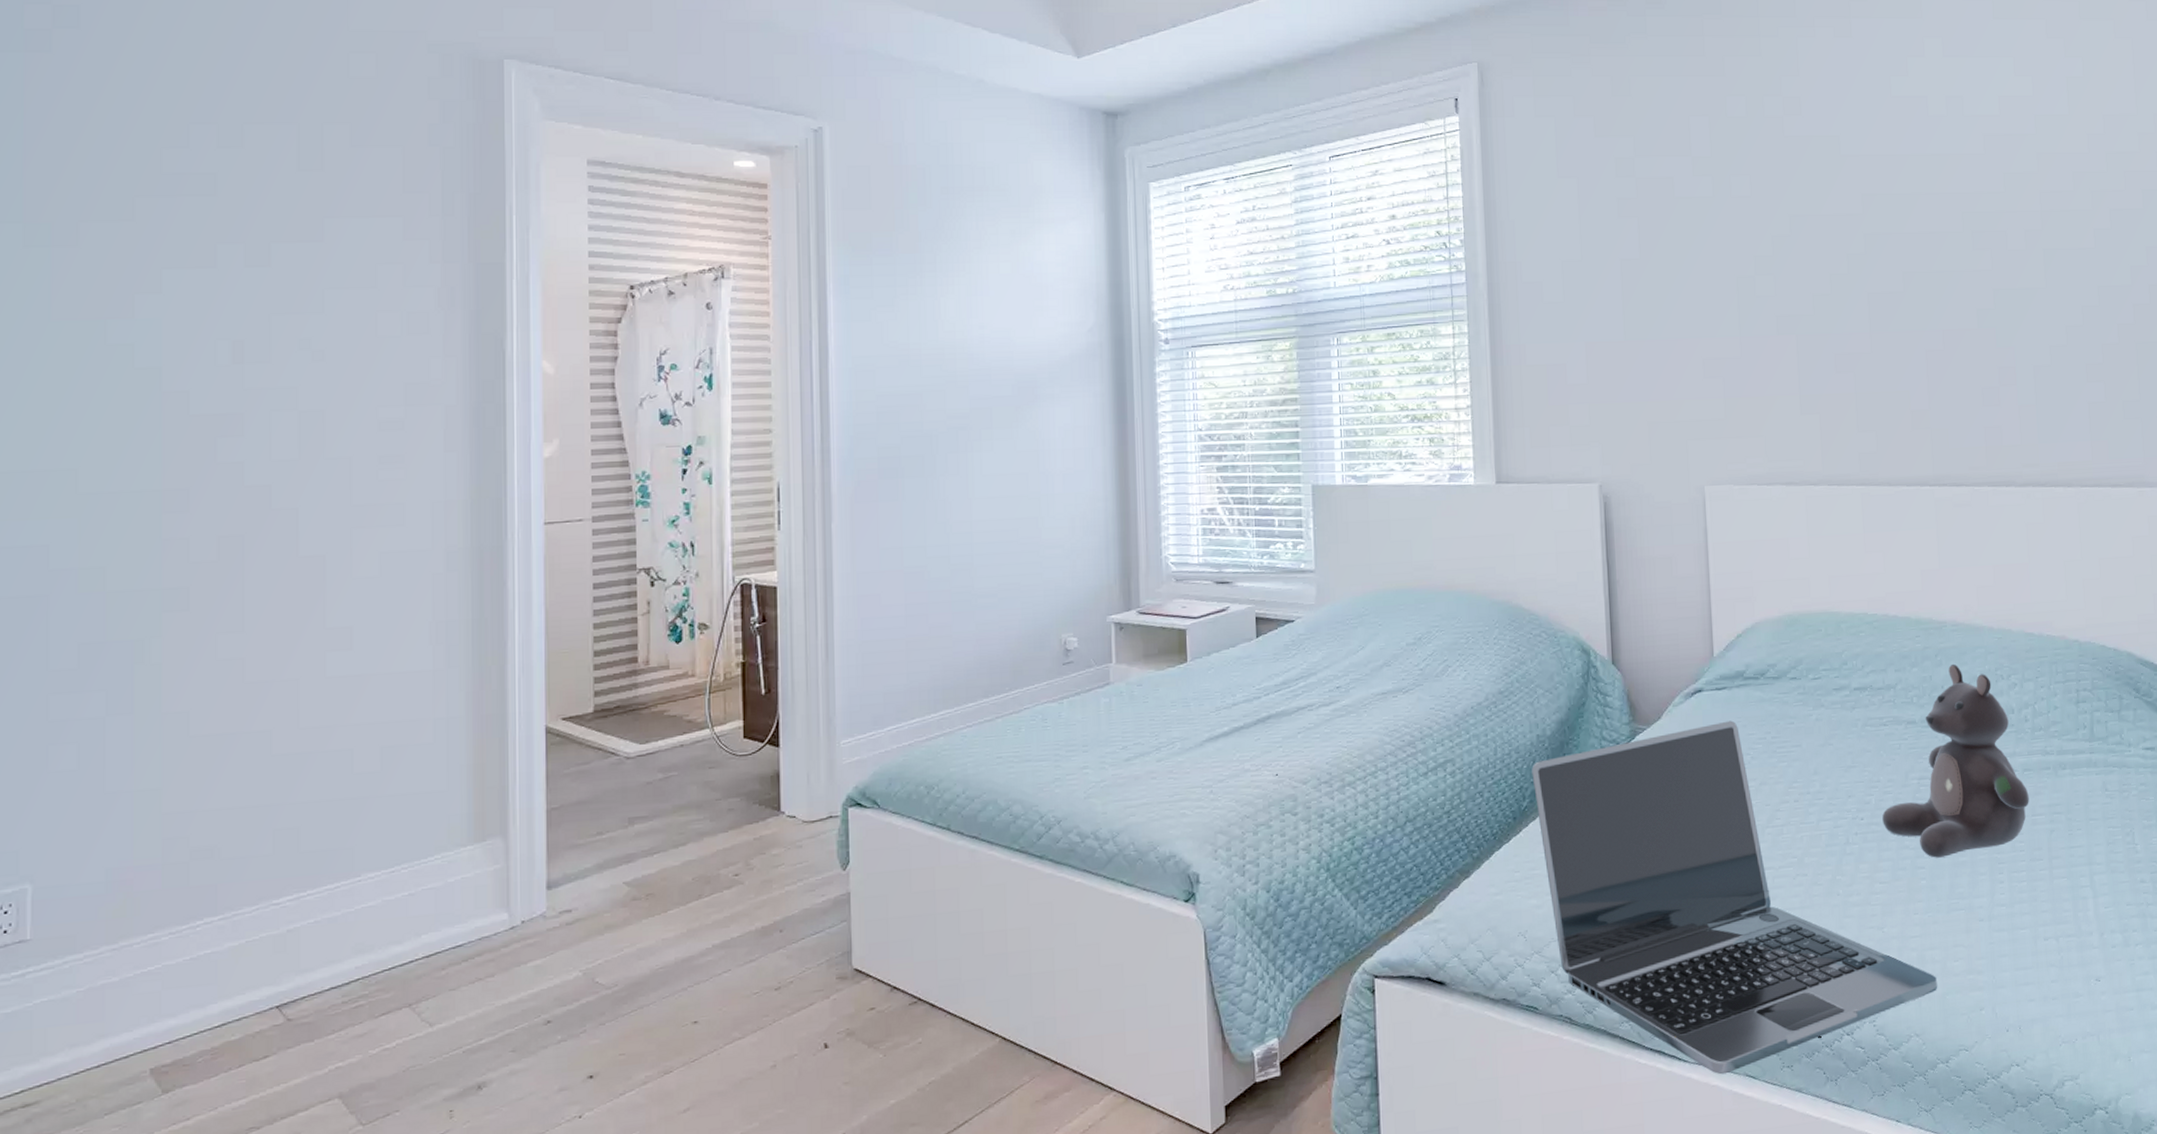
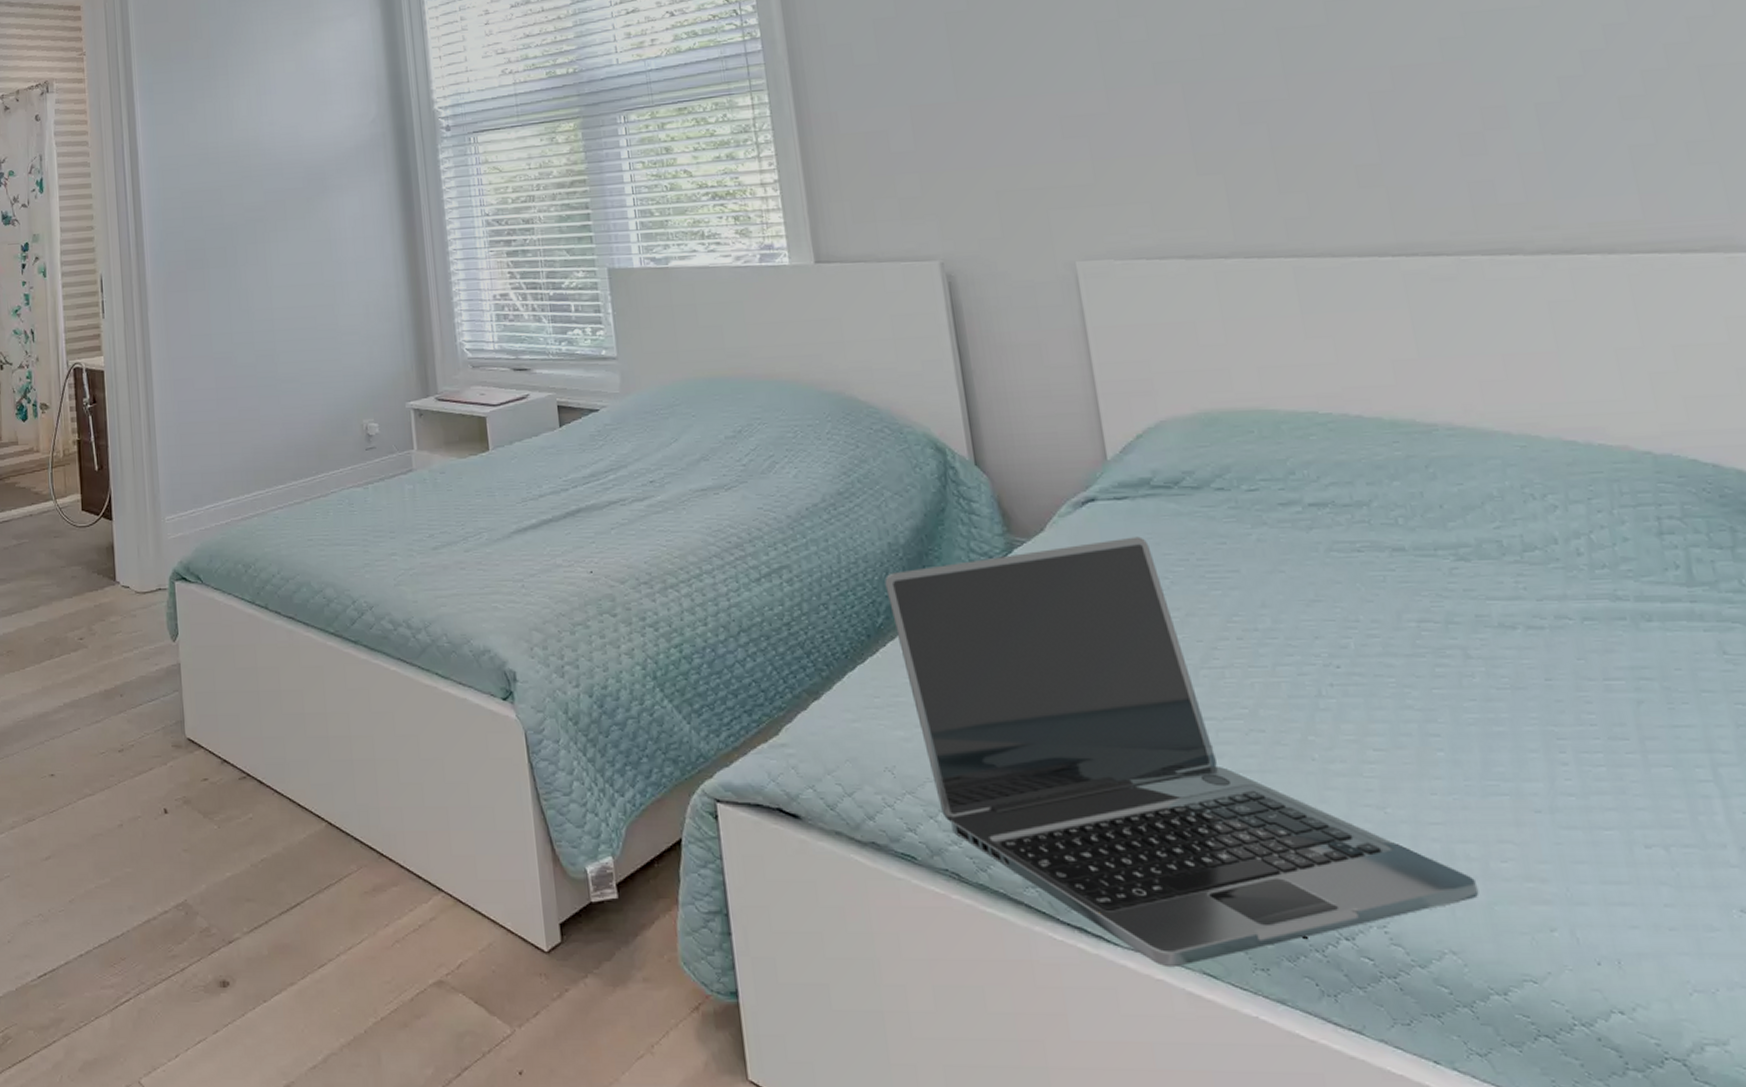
stuffed animal: present [1882,663,2029,858] -> none [1367,477,1598,724]

